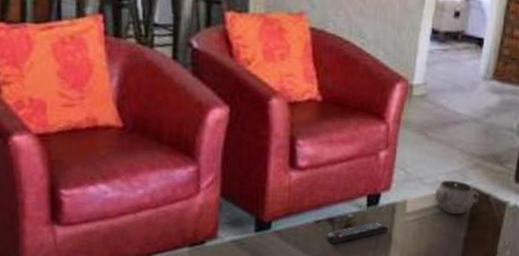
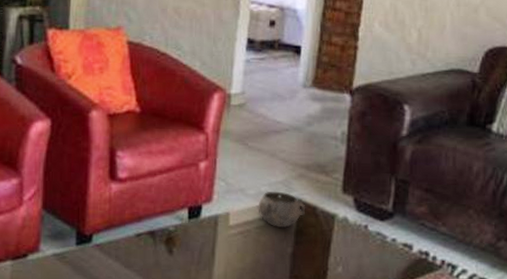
remote control: present [326,222,390,244] -> none [148,235,212,258]

